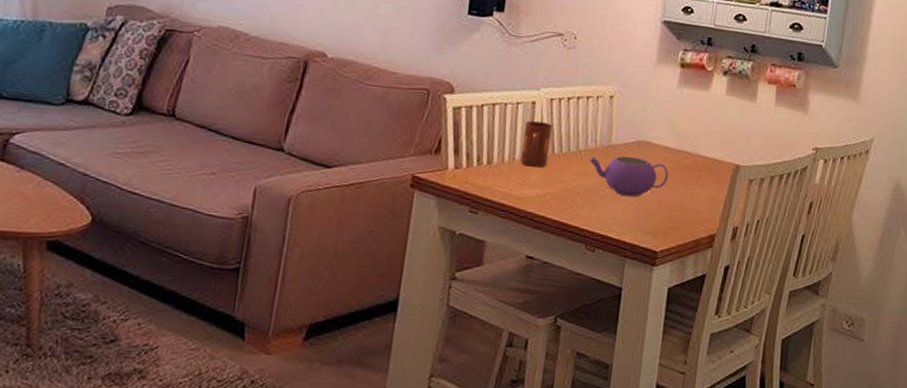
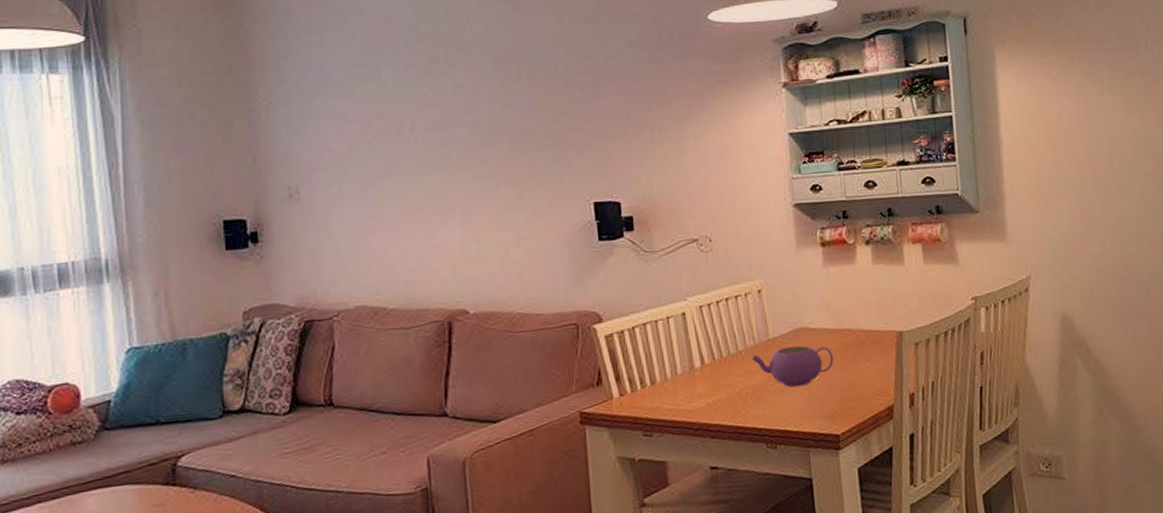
mug: present [520,121,553,168] -> none [680,330,711,379]

